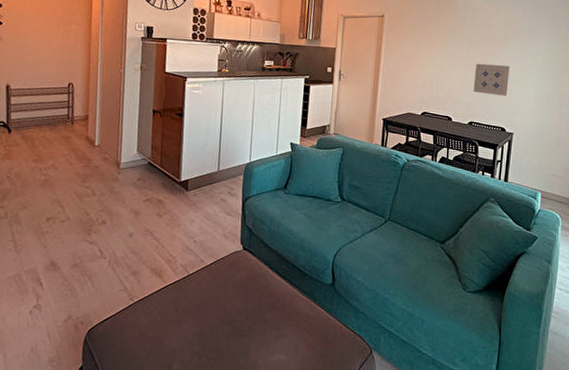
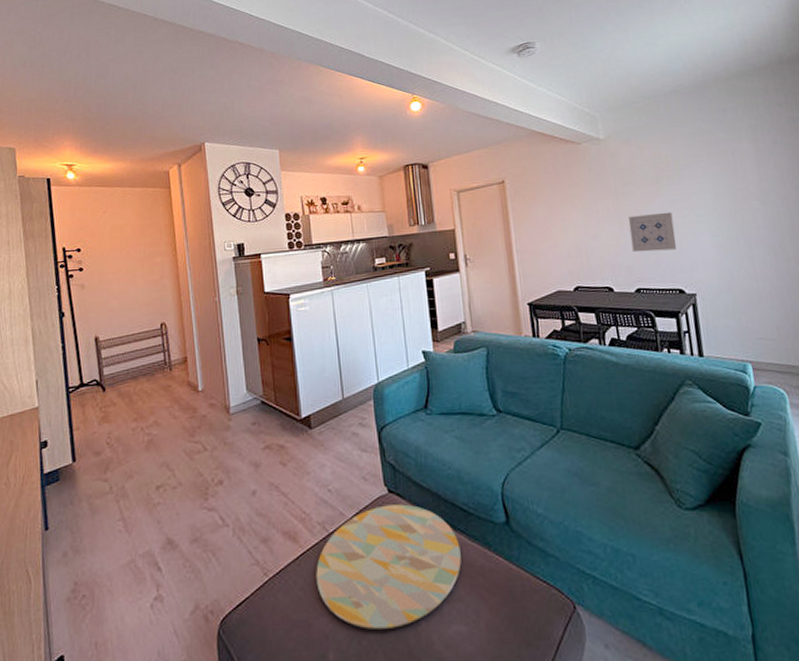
decorative tray: none [172,258,293,352] -> present [316,504,462,629]

